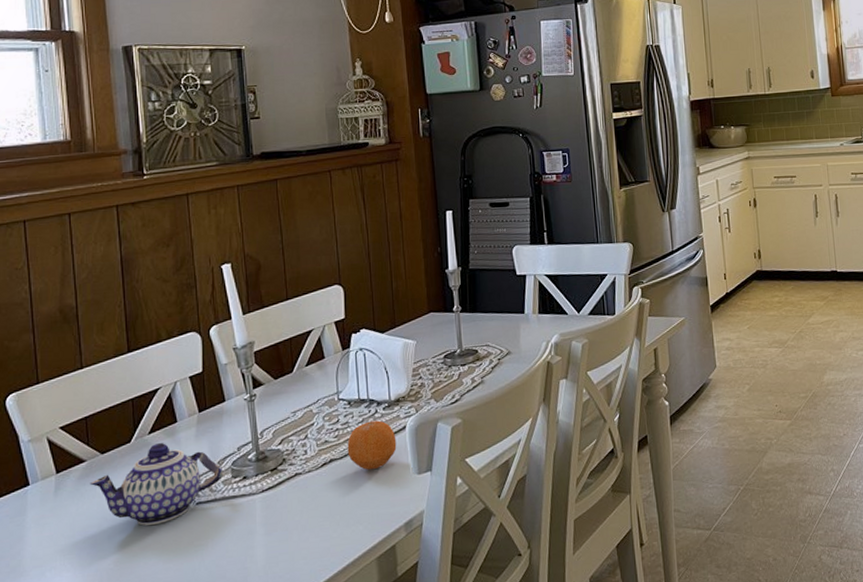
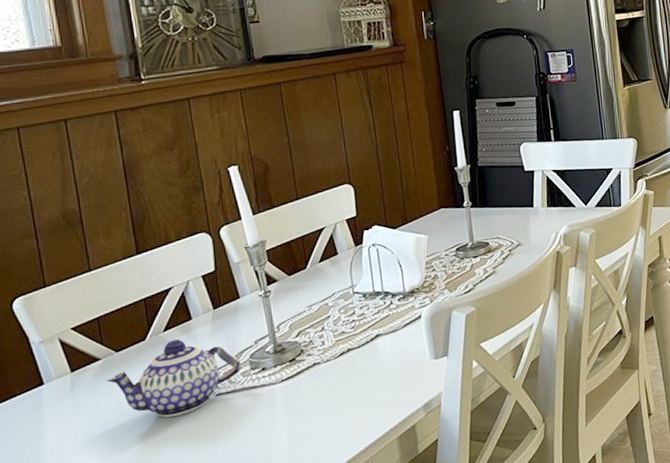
fruit: present [347,420,397,471] -> none [364,311,413,358]

